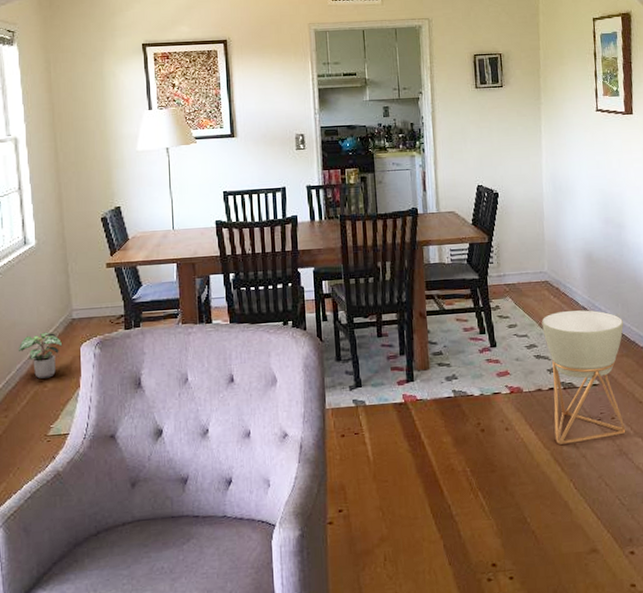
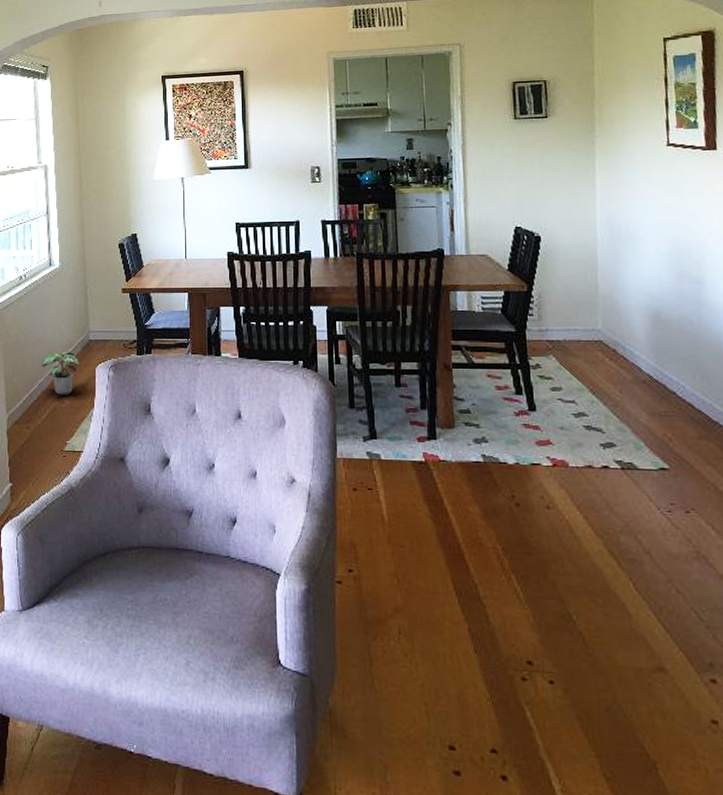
planter: present [541,310,626,445] -> none [593,378,706,536]

